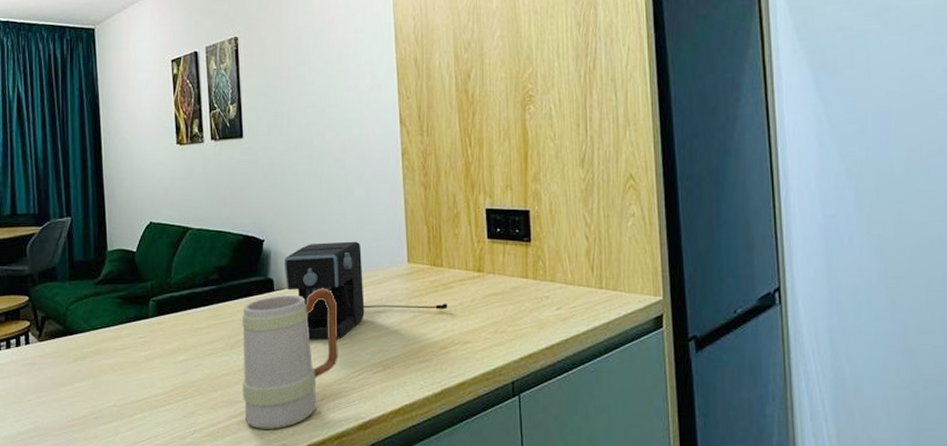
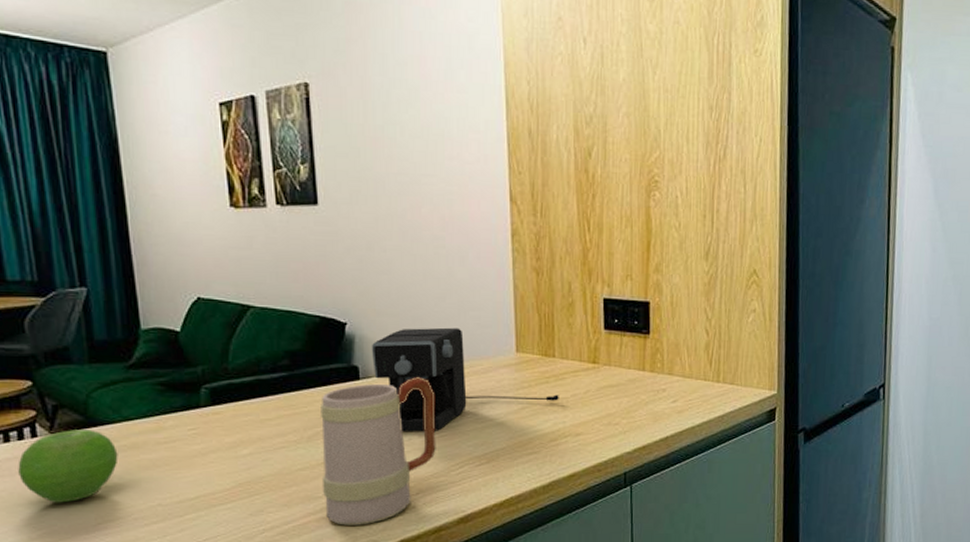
fruit: none [15,338,86,402] -> present [18,430,118,503]

